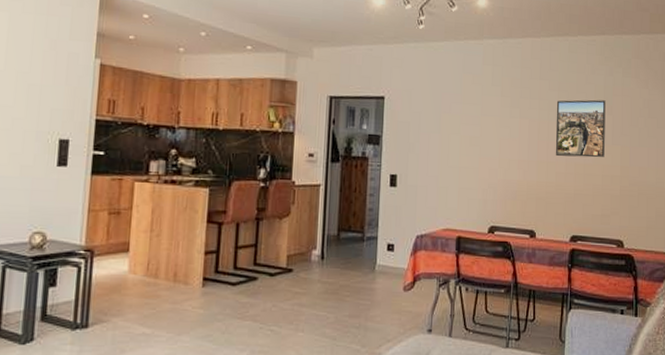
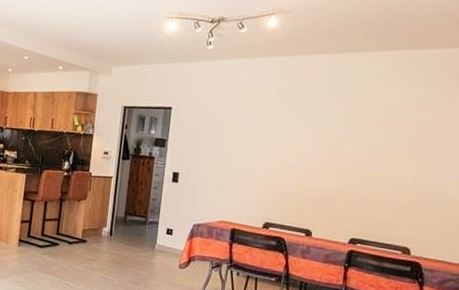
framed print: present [555,99,606,158] -> none [340,112,403,168]

